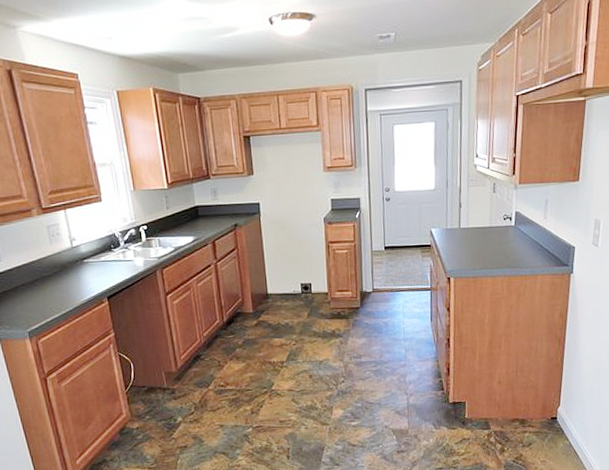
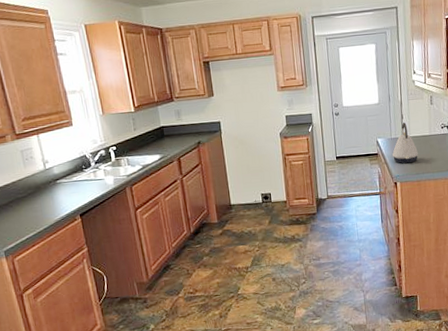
kettle: none [447,212,476,258] -> present [392,123,418,164]

